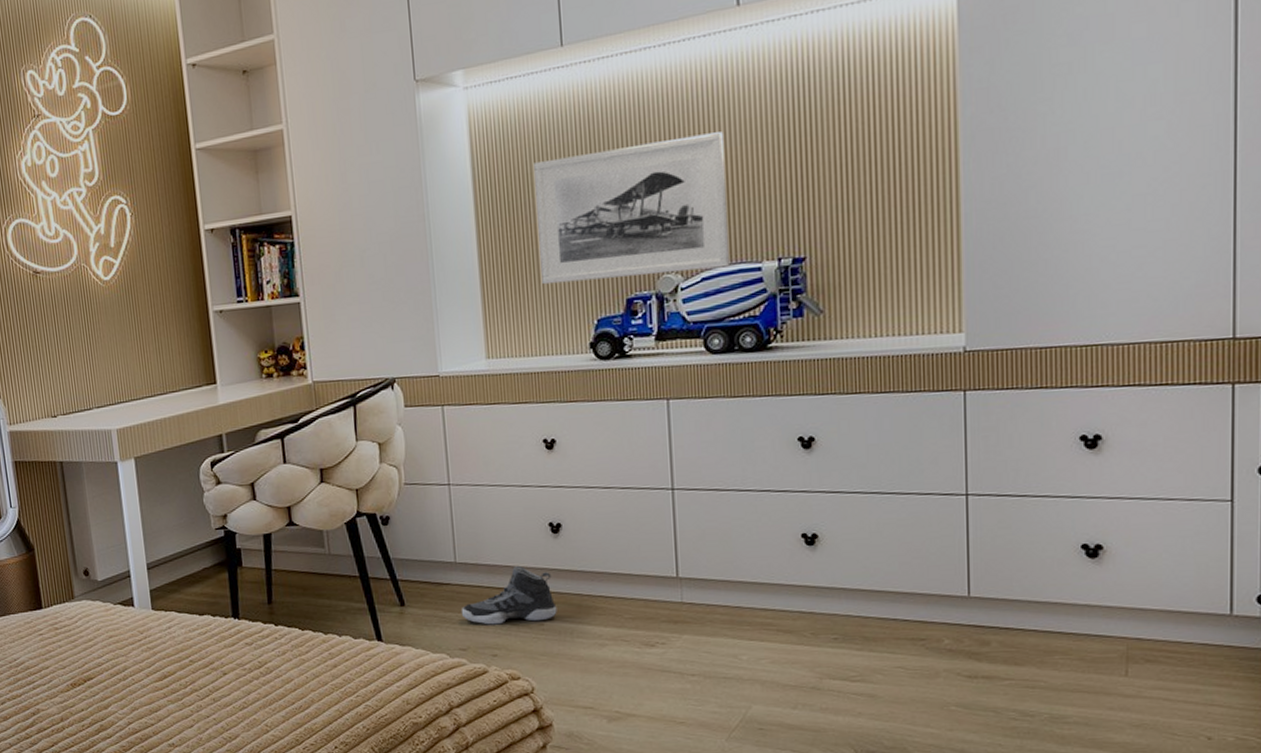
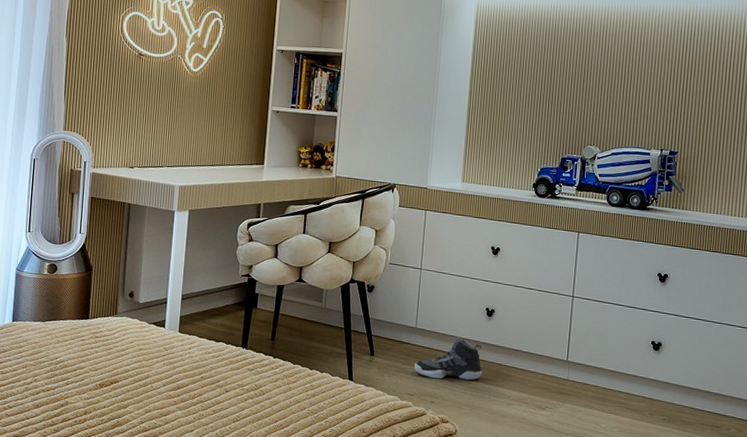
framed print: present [534,132,731,285] -> none [508,52,638,149]

